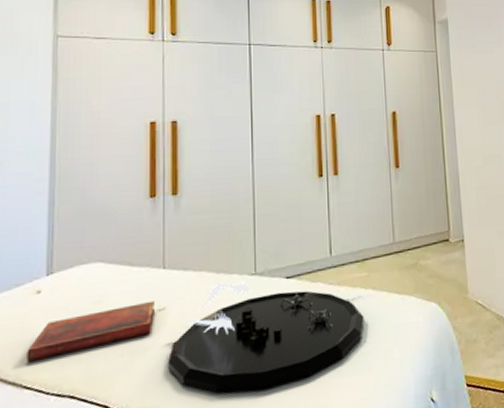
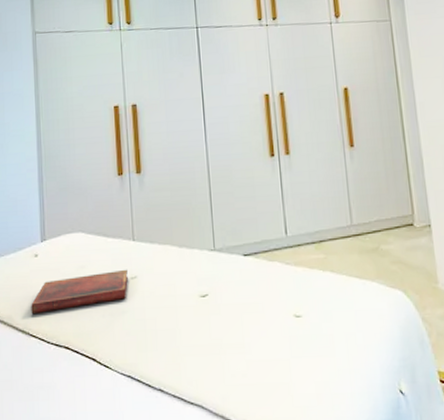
decorative tray: present [168,280,364,393] -> none [142,255,324,361]

